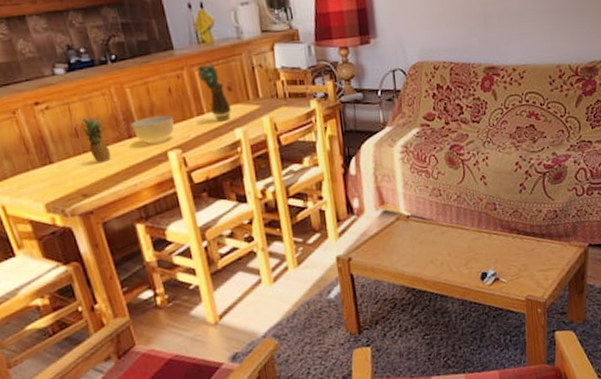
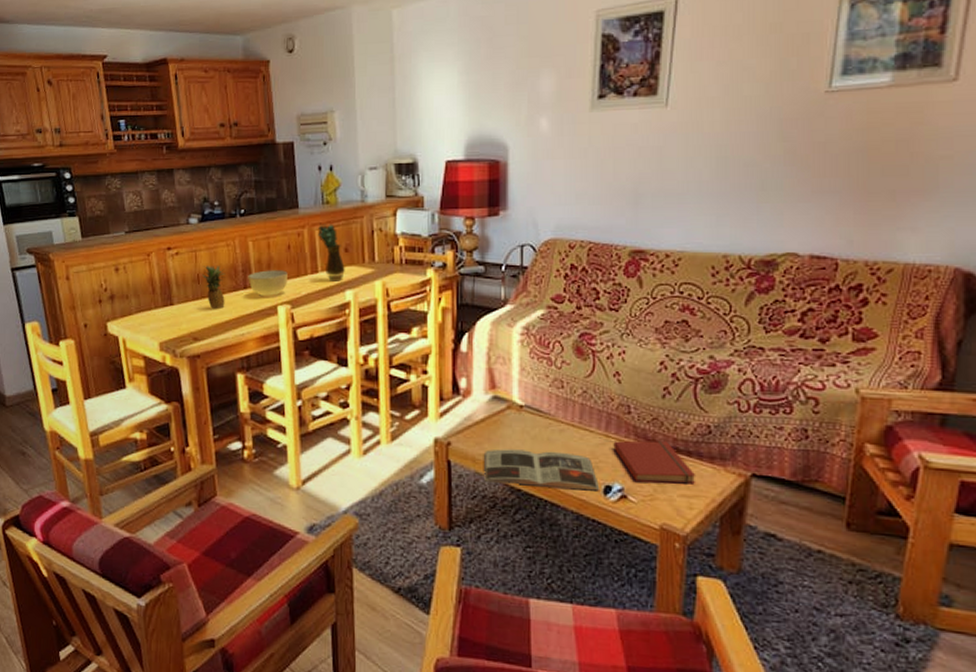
magazine: none [381,250,478,287] -> present [484,449,600,491]
book: none [485,228,549,266] -> present [613,440,696,484]

